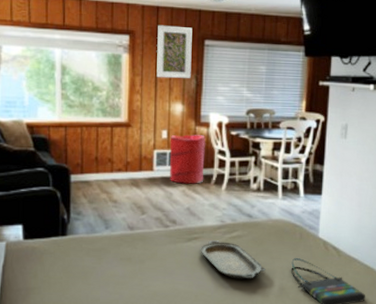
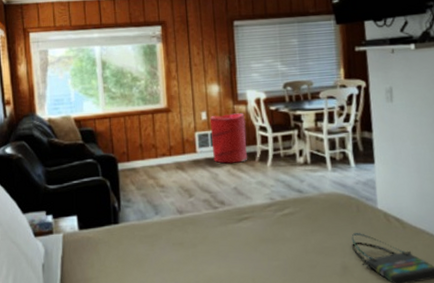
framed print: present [156,25,192,79] -> none [187,11,224,62]
serving tray: present [200,240,266,279] -> none [252,219,324,259]

